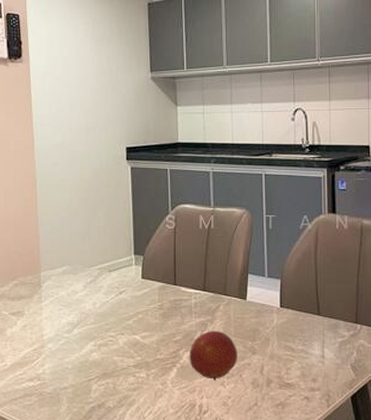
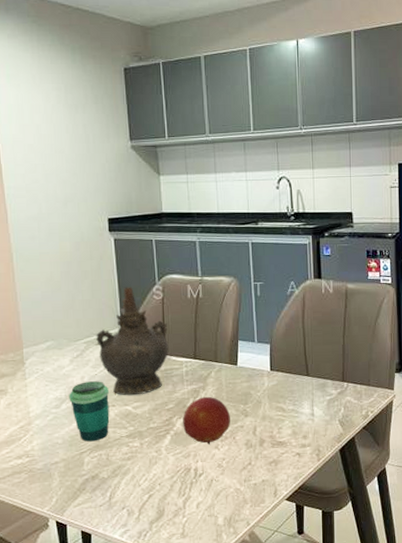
cup: none [81,308,120,369] -> present [69,381,110,442]
ceremonial vessel: none [109,215,179,325] -> present [96,287,169,396]

